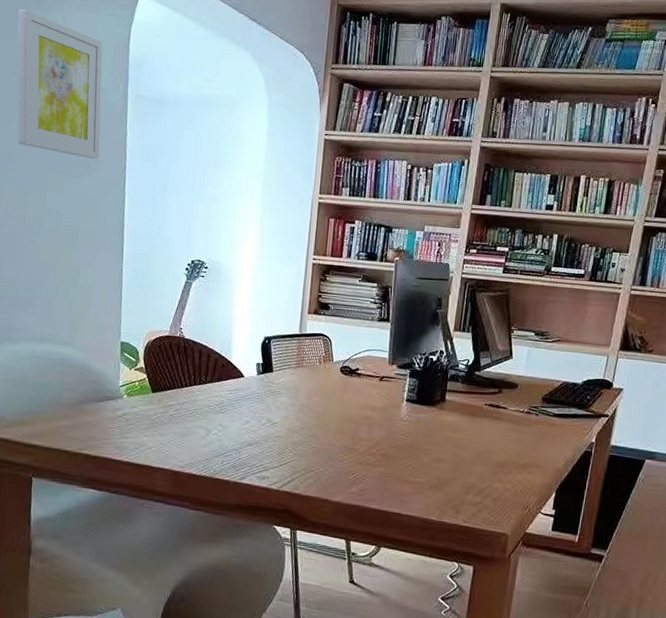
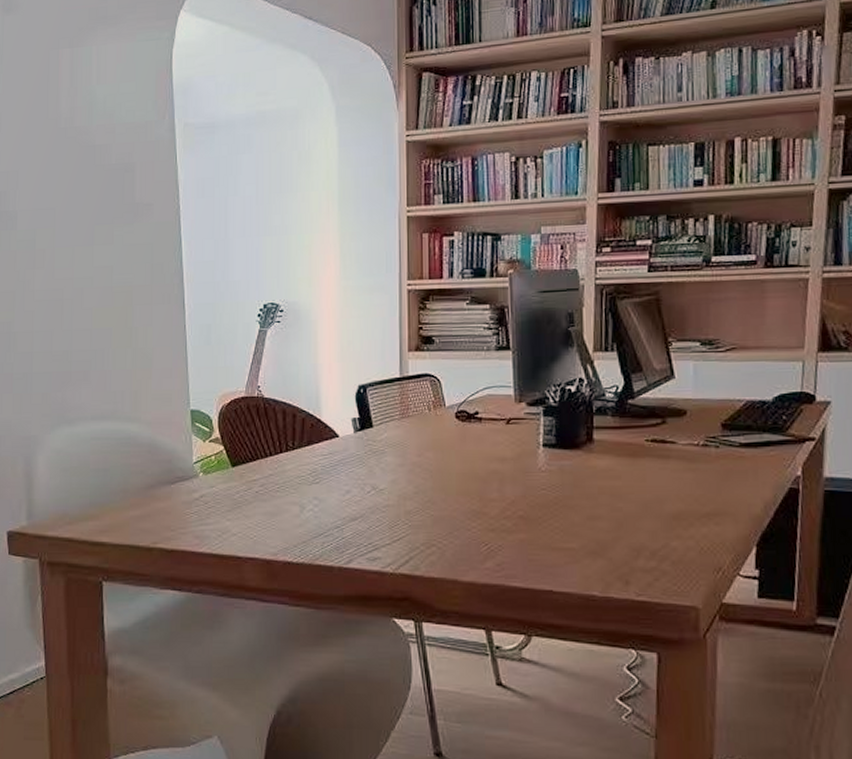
wall art: present [17,9,103,159] -> none [50,49,149,203]

